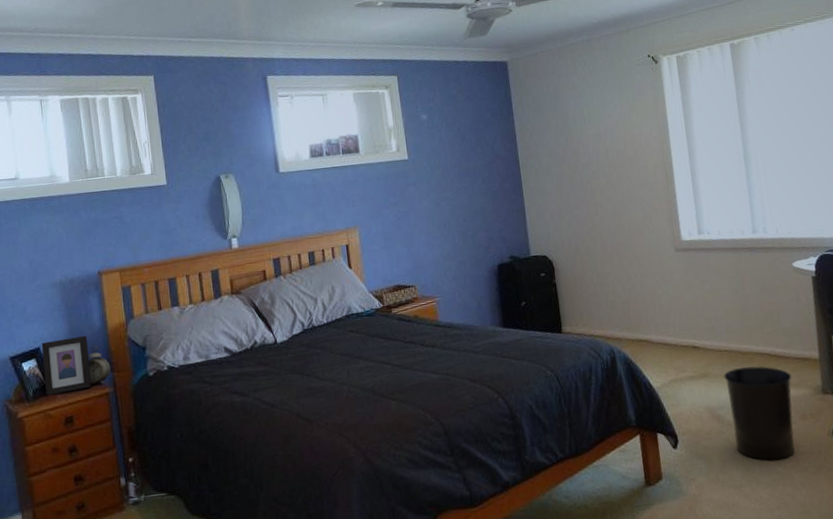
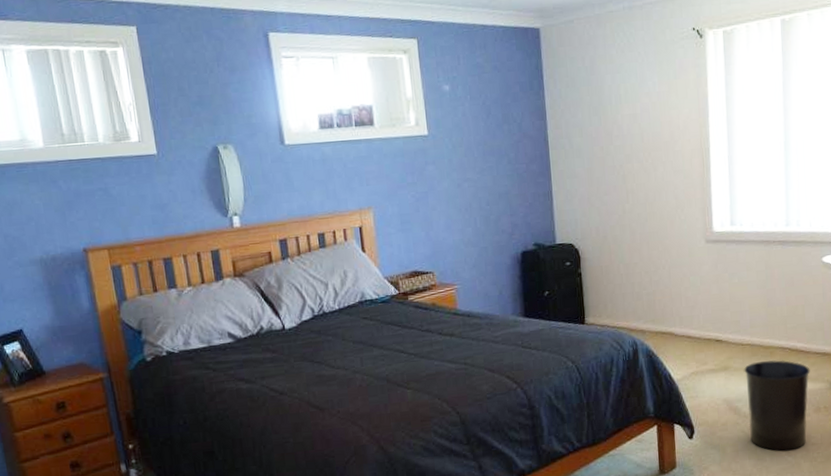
picture frame: present [41,335,92,396] -> none [24,317,84,381]
alarm clock: present [88,346,111,385] -> none [78,329,104,369]

